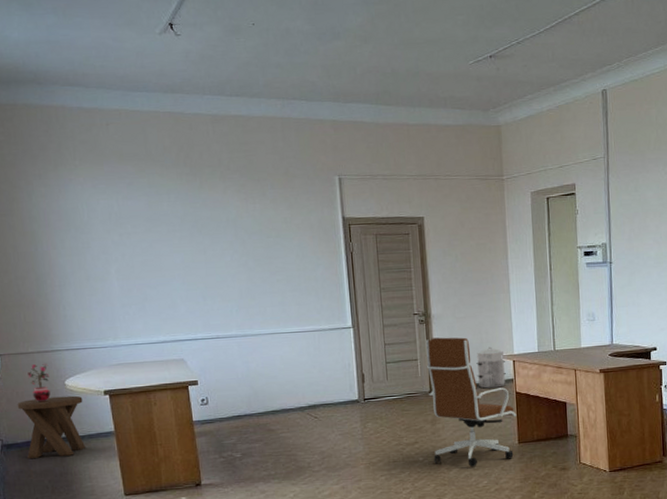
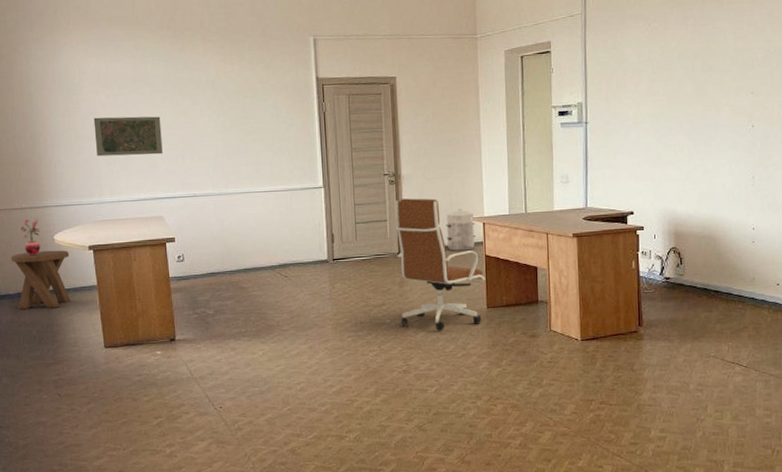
road map: none [105,256,182,298] -> present [93,116,163,157]

